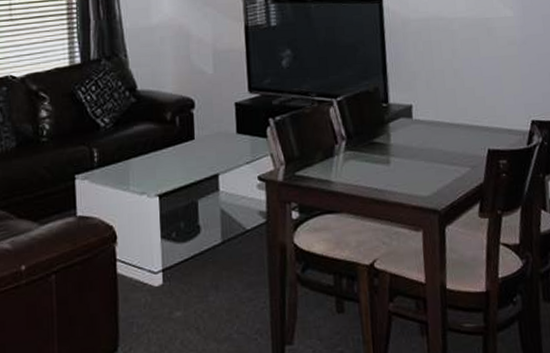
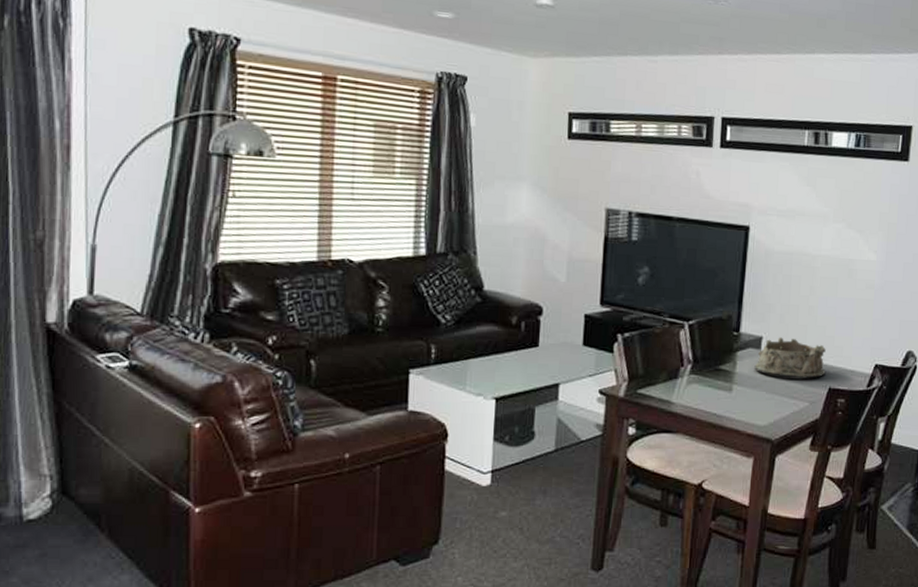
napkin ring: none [408,103,482,145] -> present [754,337,826,379]

